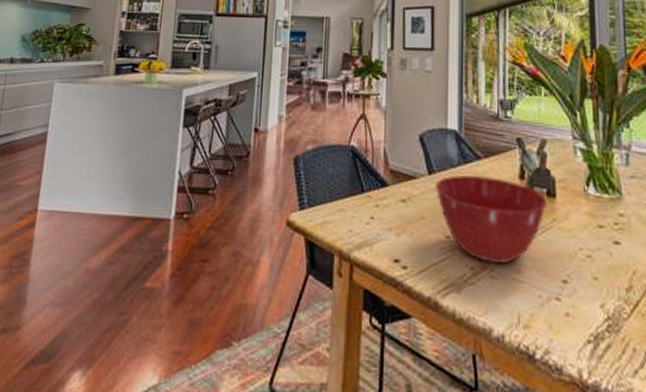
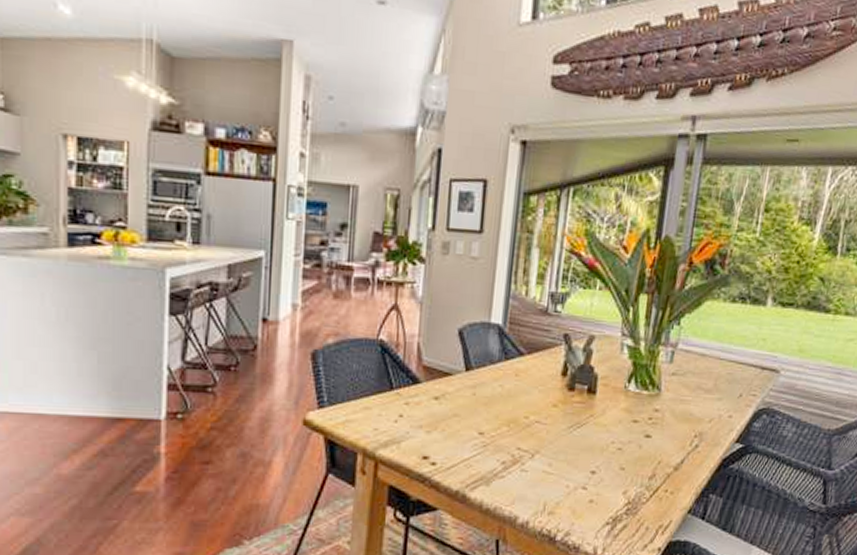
mixing bowl: present [435,175,548,264] -> none [472,372,588,458]

